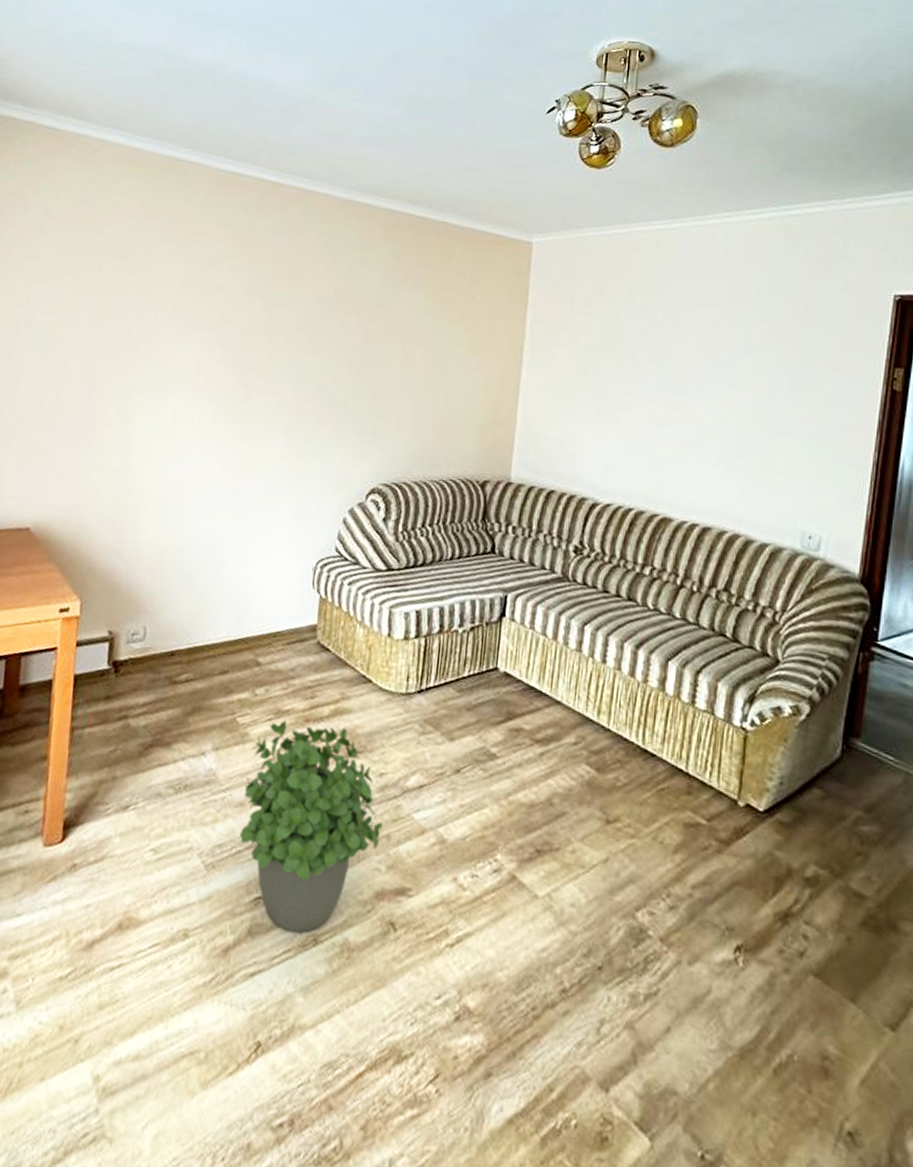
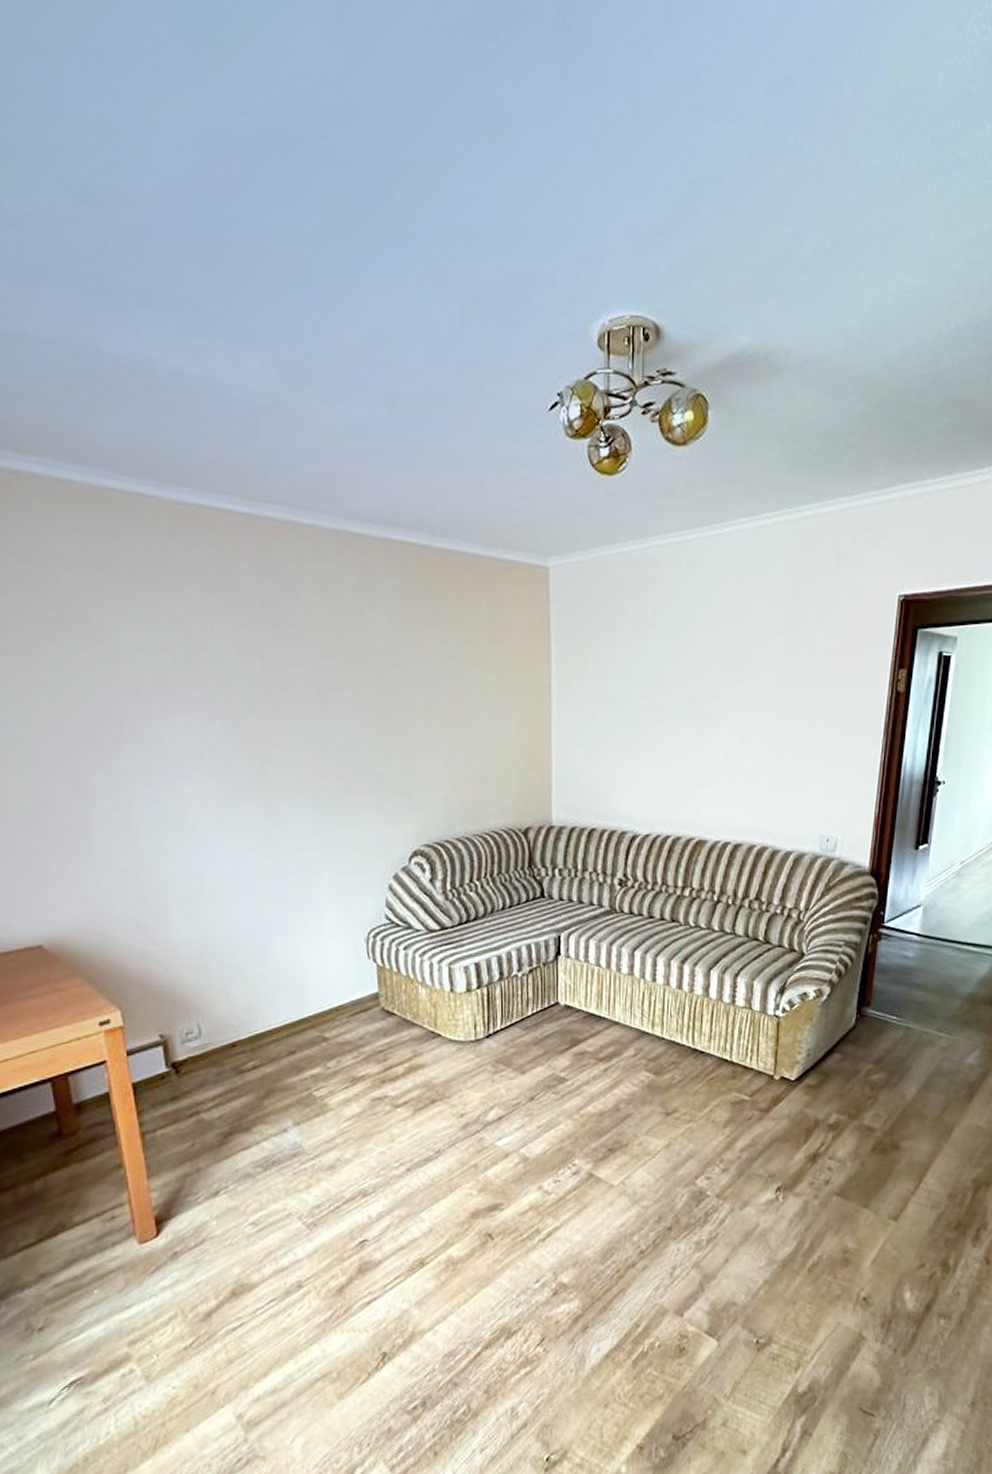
potted plant: present [239,720,384,933] -> none [329,1081,470,1262]

